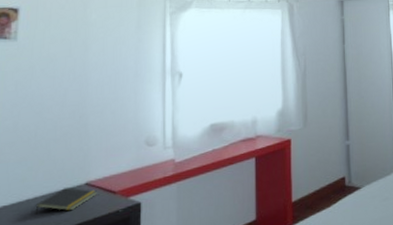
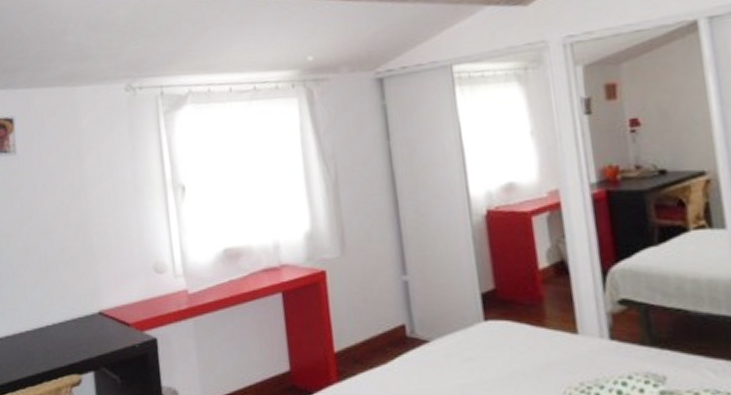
notepad: present [35,187,97,214] -> none [54,316,111,342]

